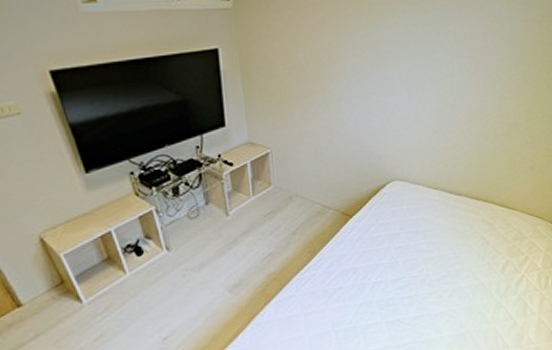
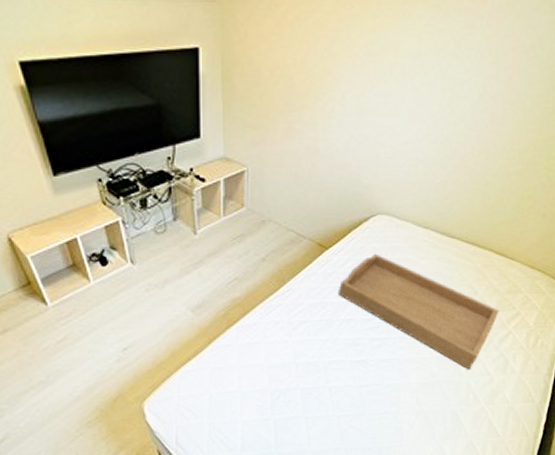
serving tray: none [366,216,511,317] -> present [337,253,500,370]

